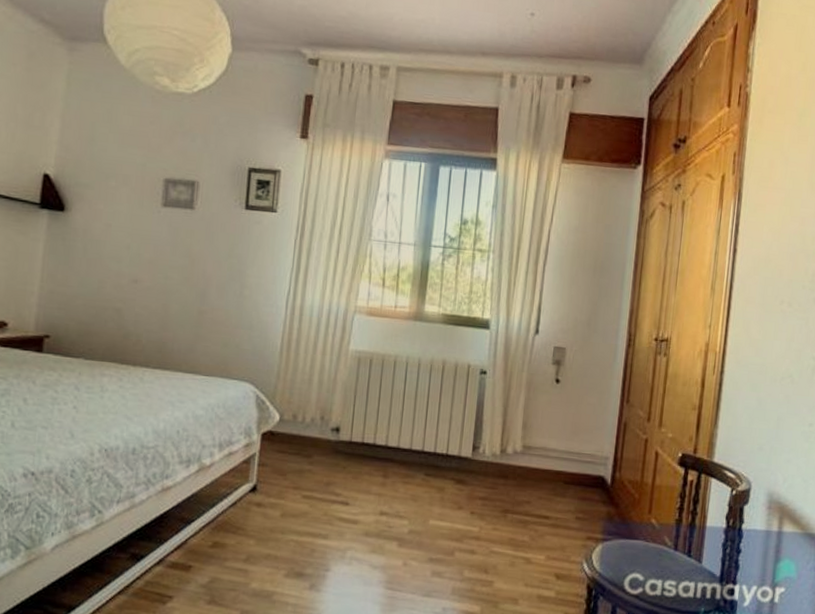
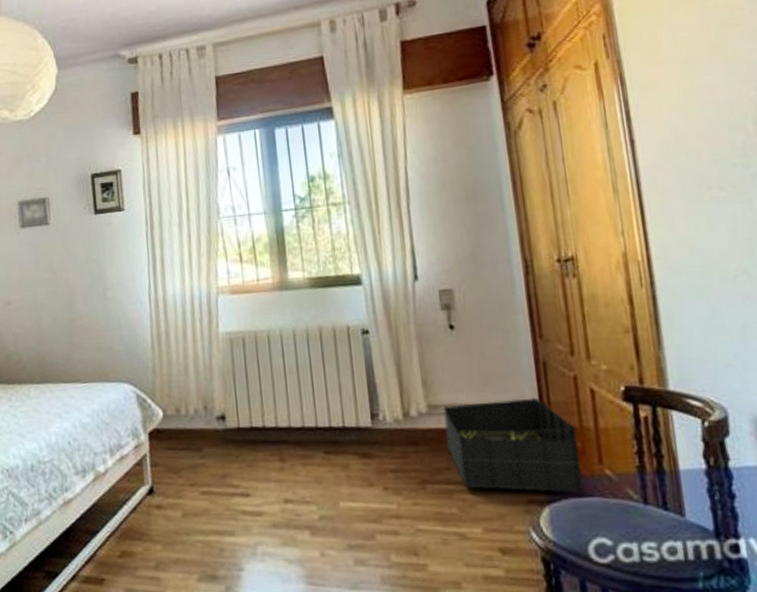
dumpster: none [531,448,638,536] -> present [443,397,583,493]

